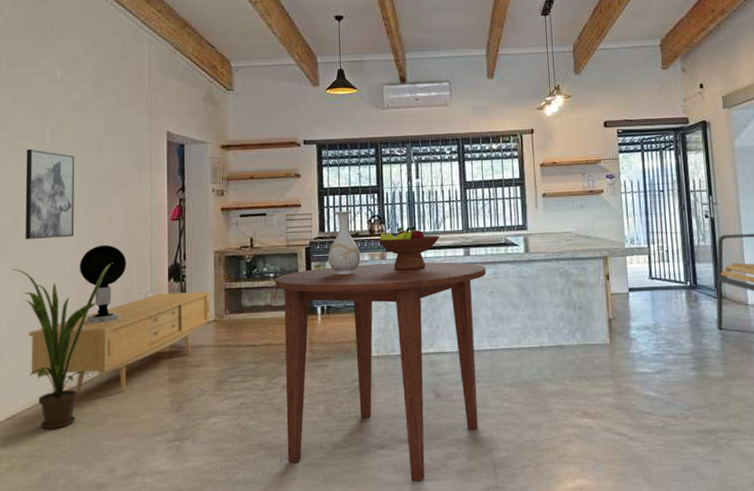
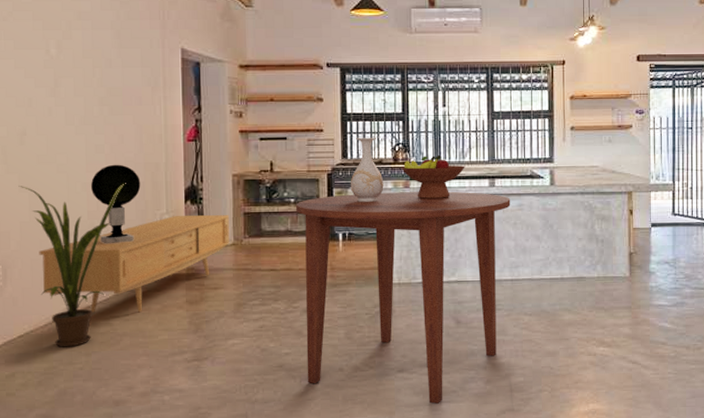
wall art: present [25,148,75,239] -> none [30,60,84,156]

